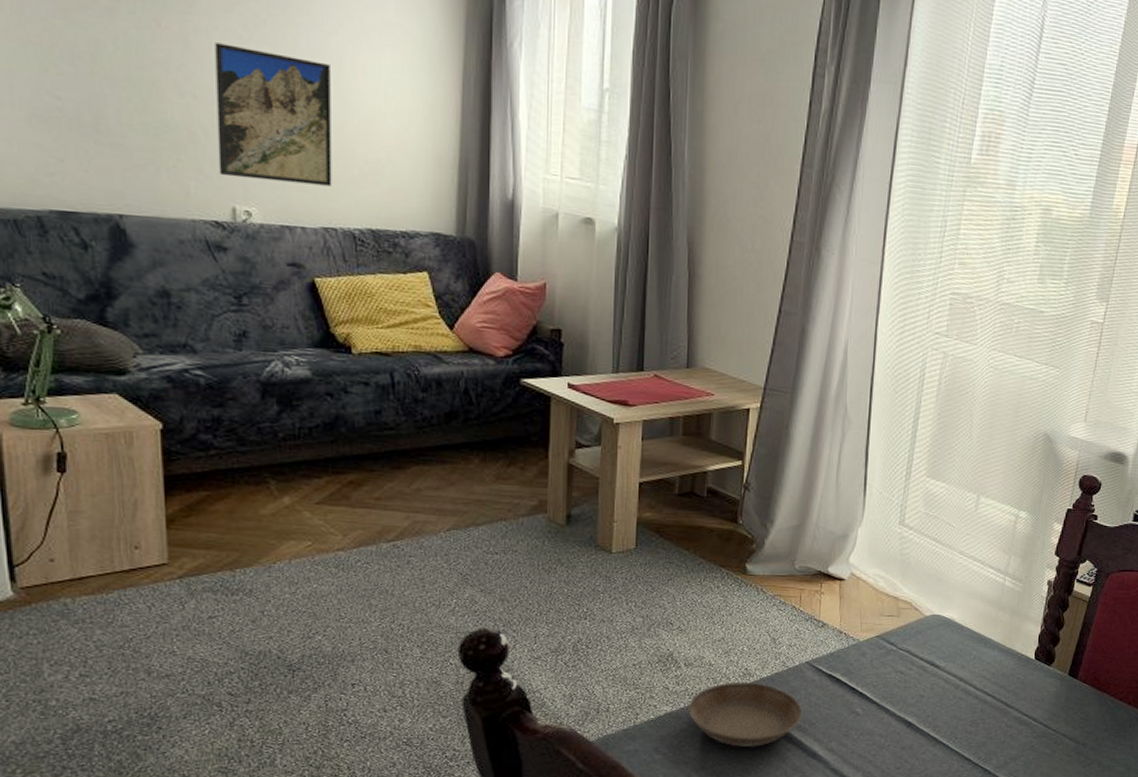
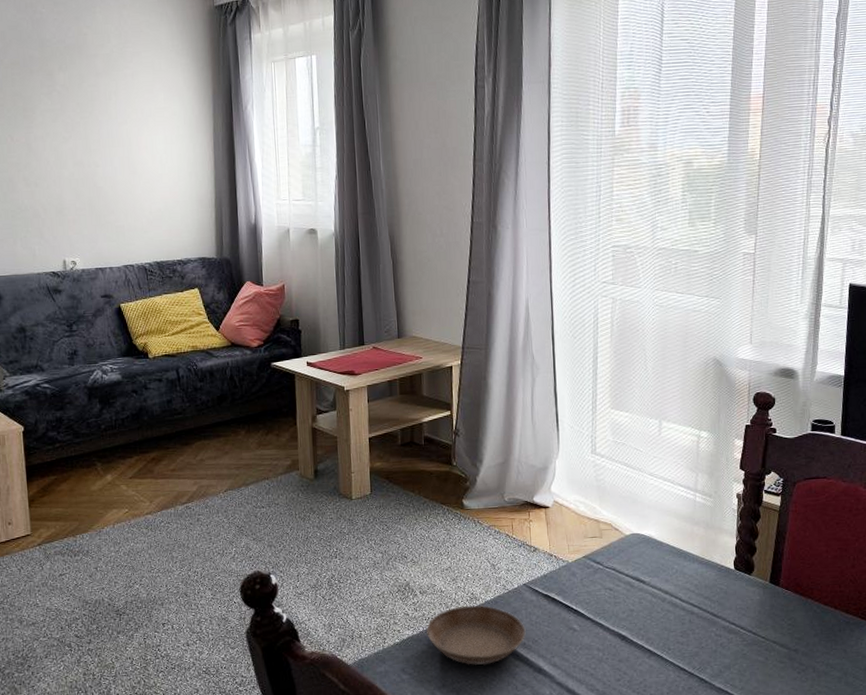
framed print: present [215,42,332,187] -> none [48,144,129,238]

